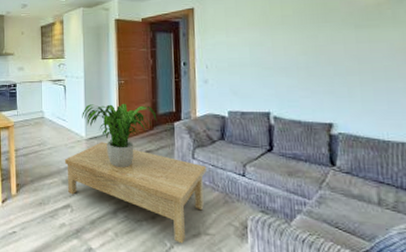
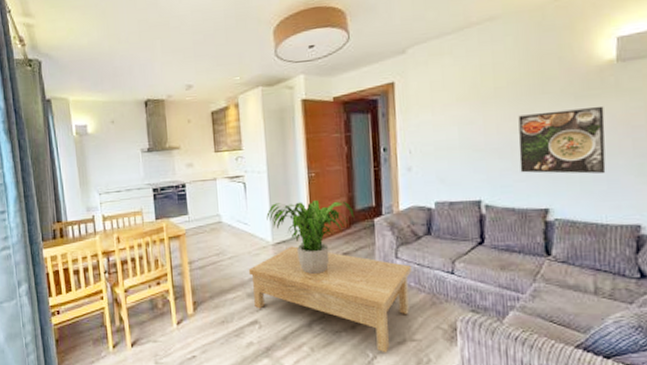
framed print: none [303,35,386,94] -> present [518,106,606,174]

